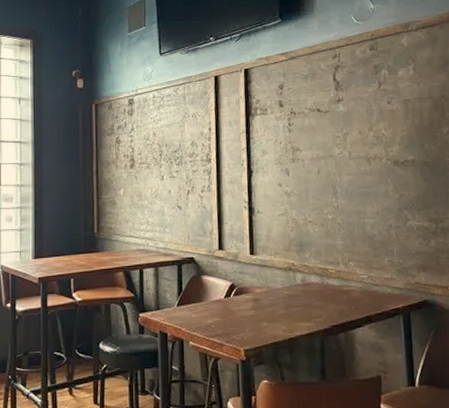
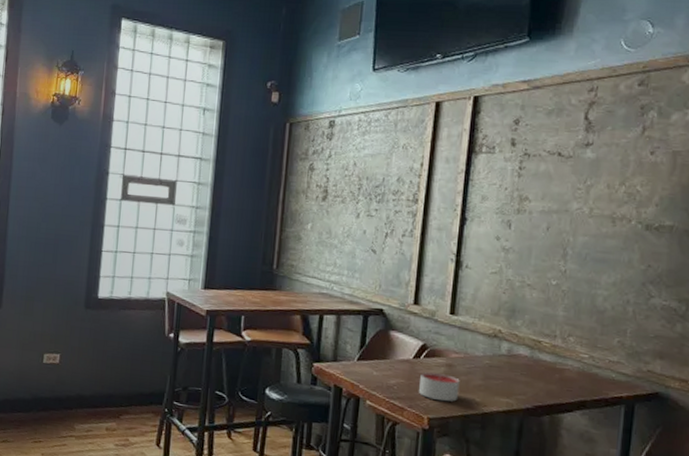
candle: none [233,308,267,333] -> present [419,372,460,402]

